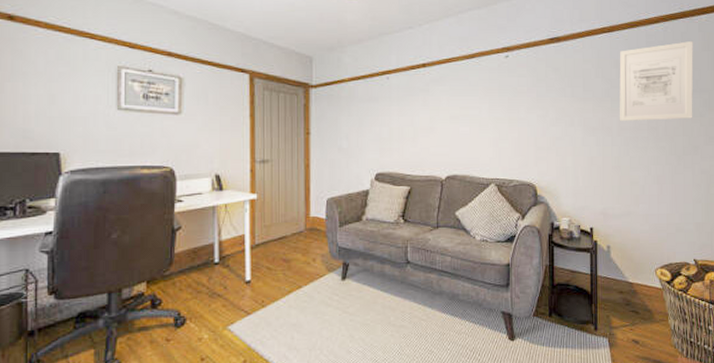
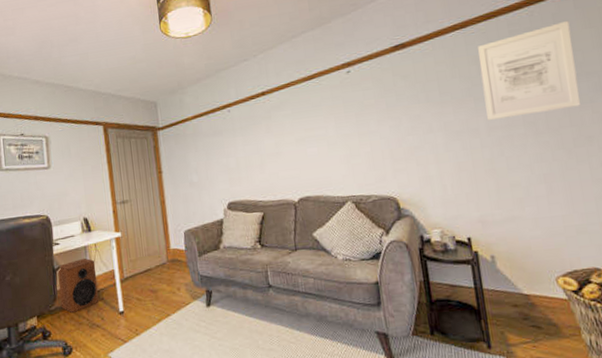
speaker: none [177,219,224,279] -> present [58,258,99,313]

